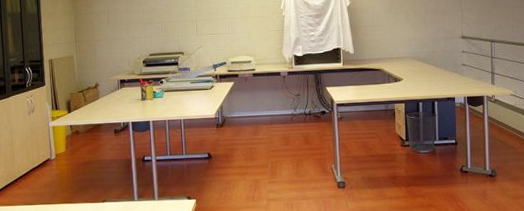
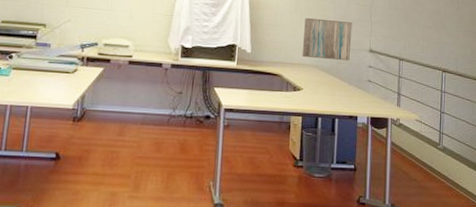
wall art: none [399,13,444,52] -> present [302,17,352,61]

